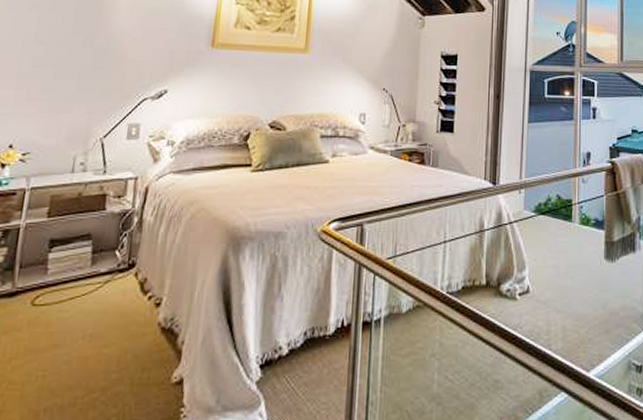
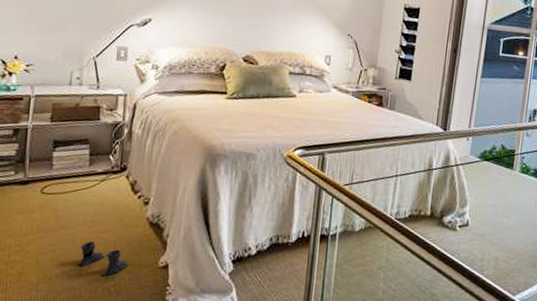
boots: none [72,359,135,402] -> present [78,241,129,275]

